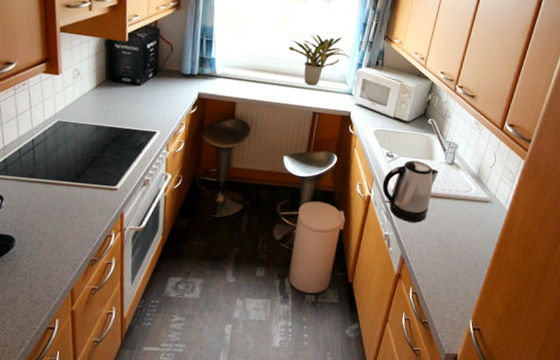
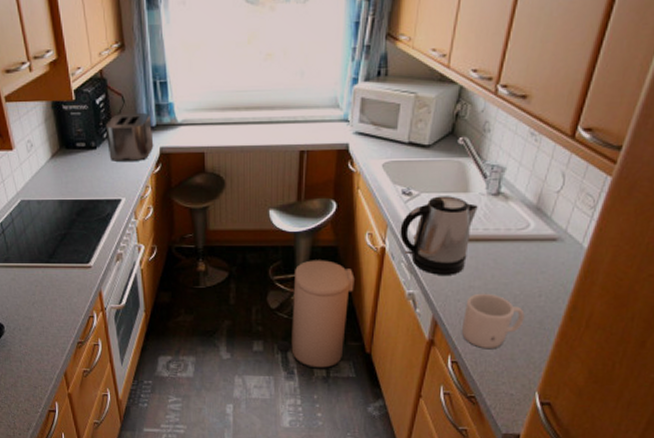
toaster: none [151,59,194,102] -> present [105,112,154,161]
potted plant: present [288,35,350,85] -> none [259,45,340,116]
mug: none [421,238,466,283] -> present [462,293,525,348]

